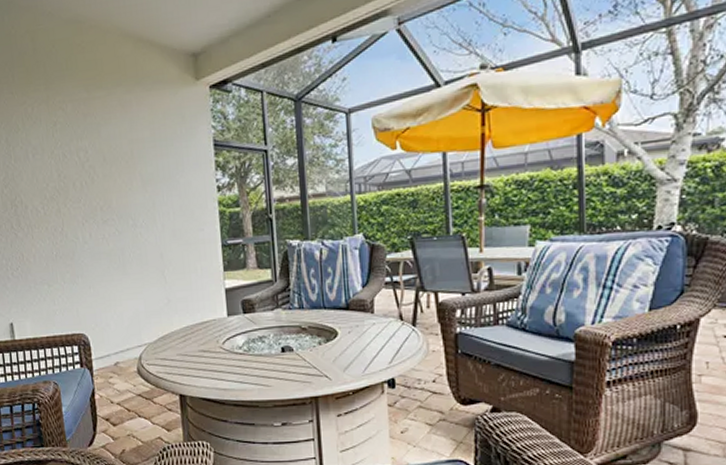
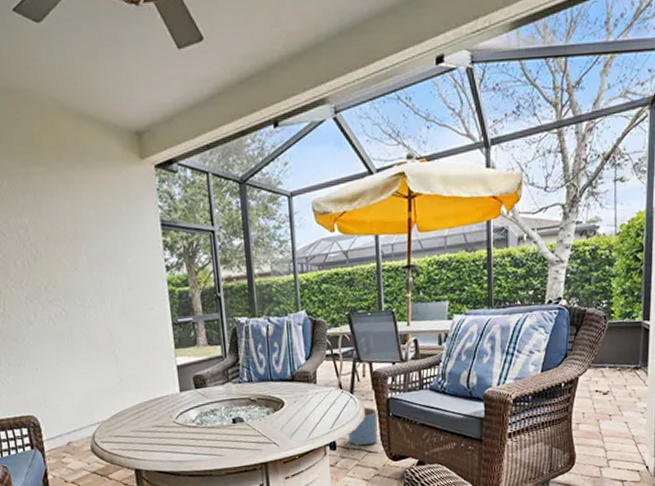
planter: none [408,342,444,386] -> present [347,407,378,447]

